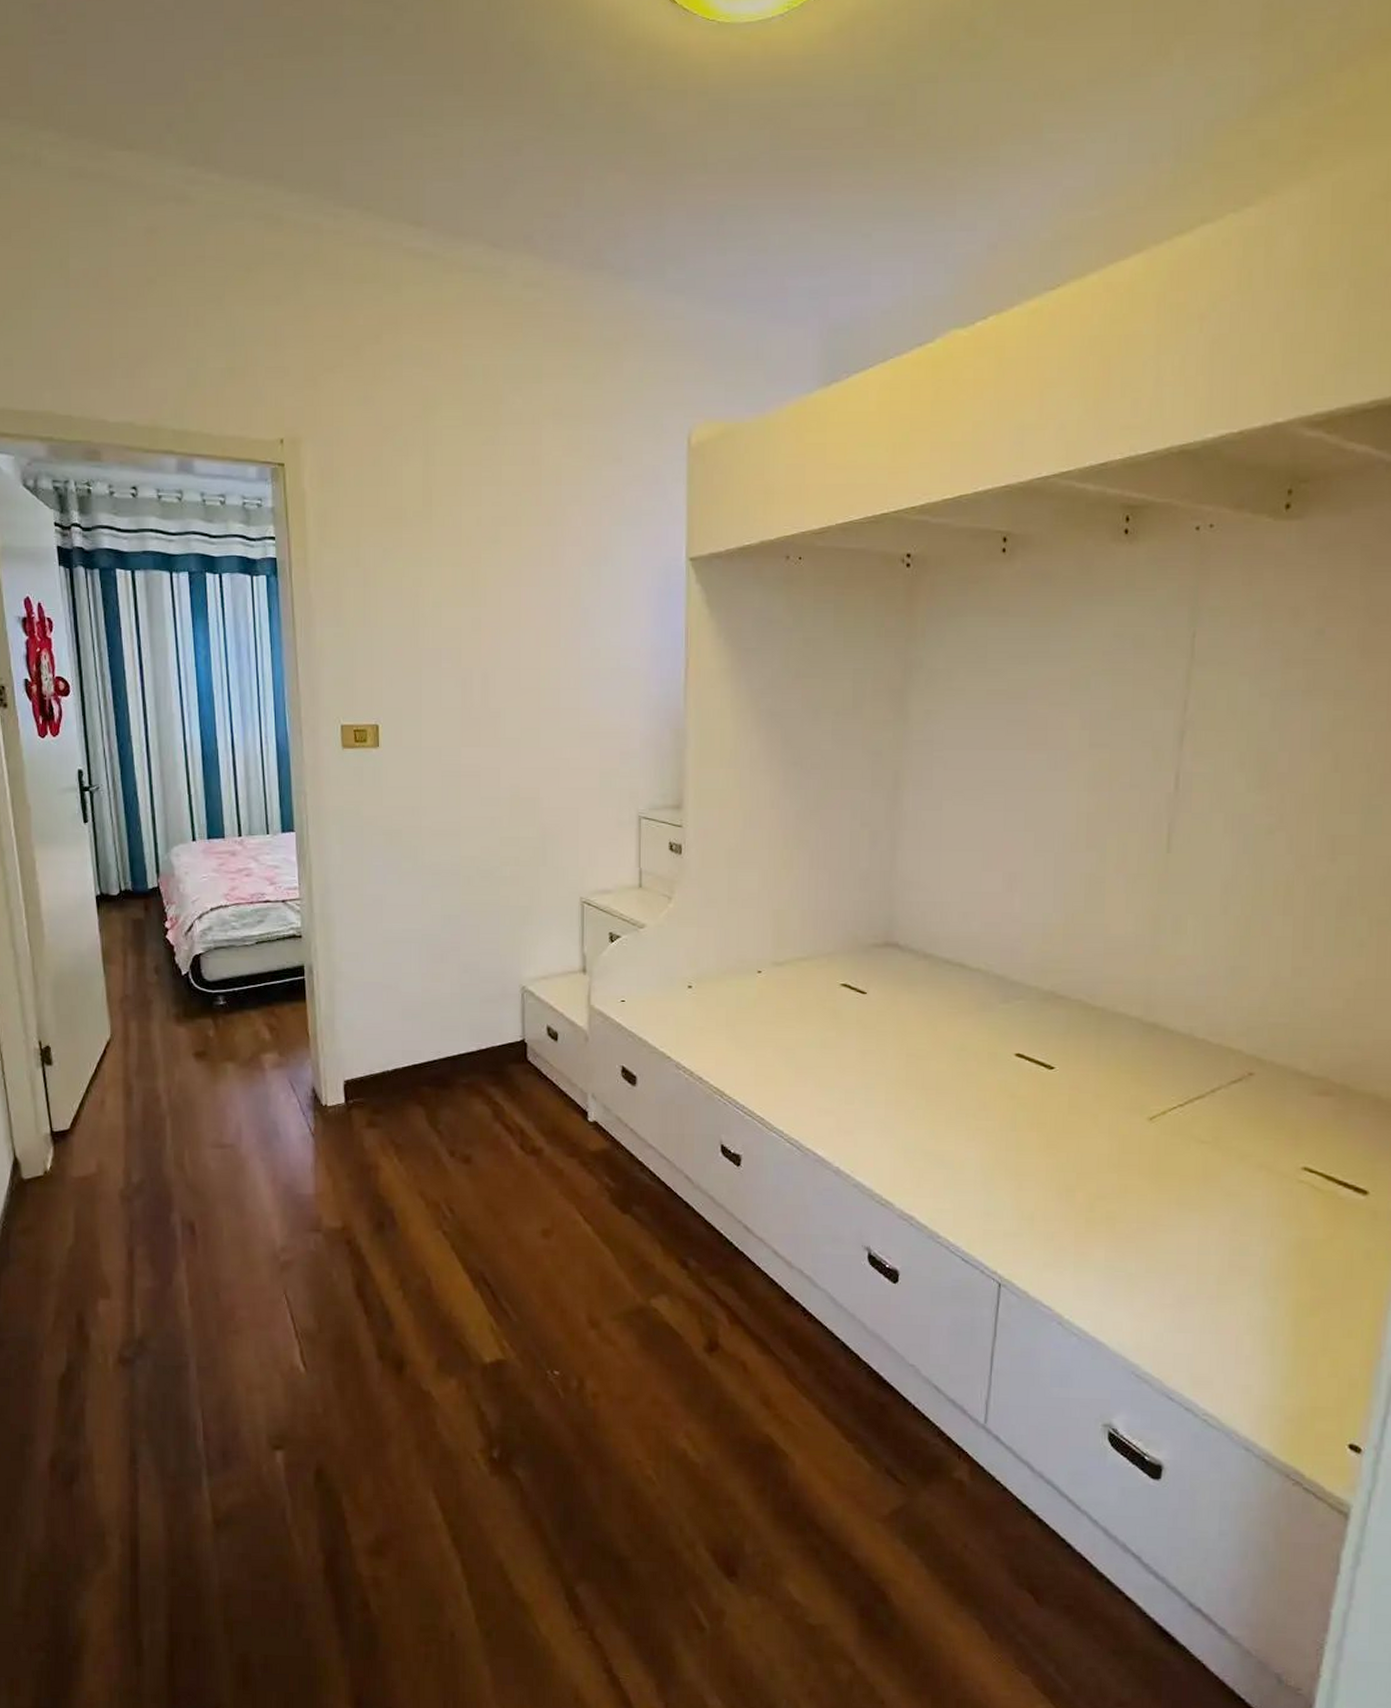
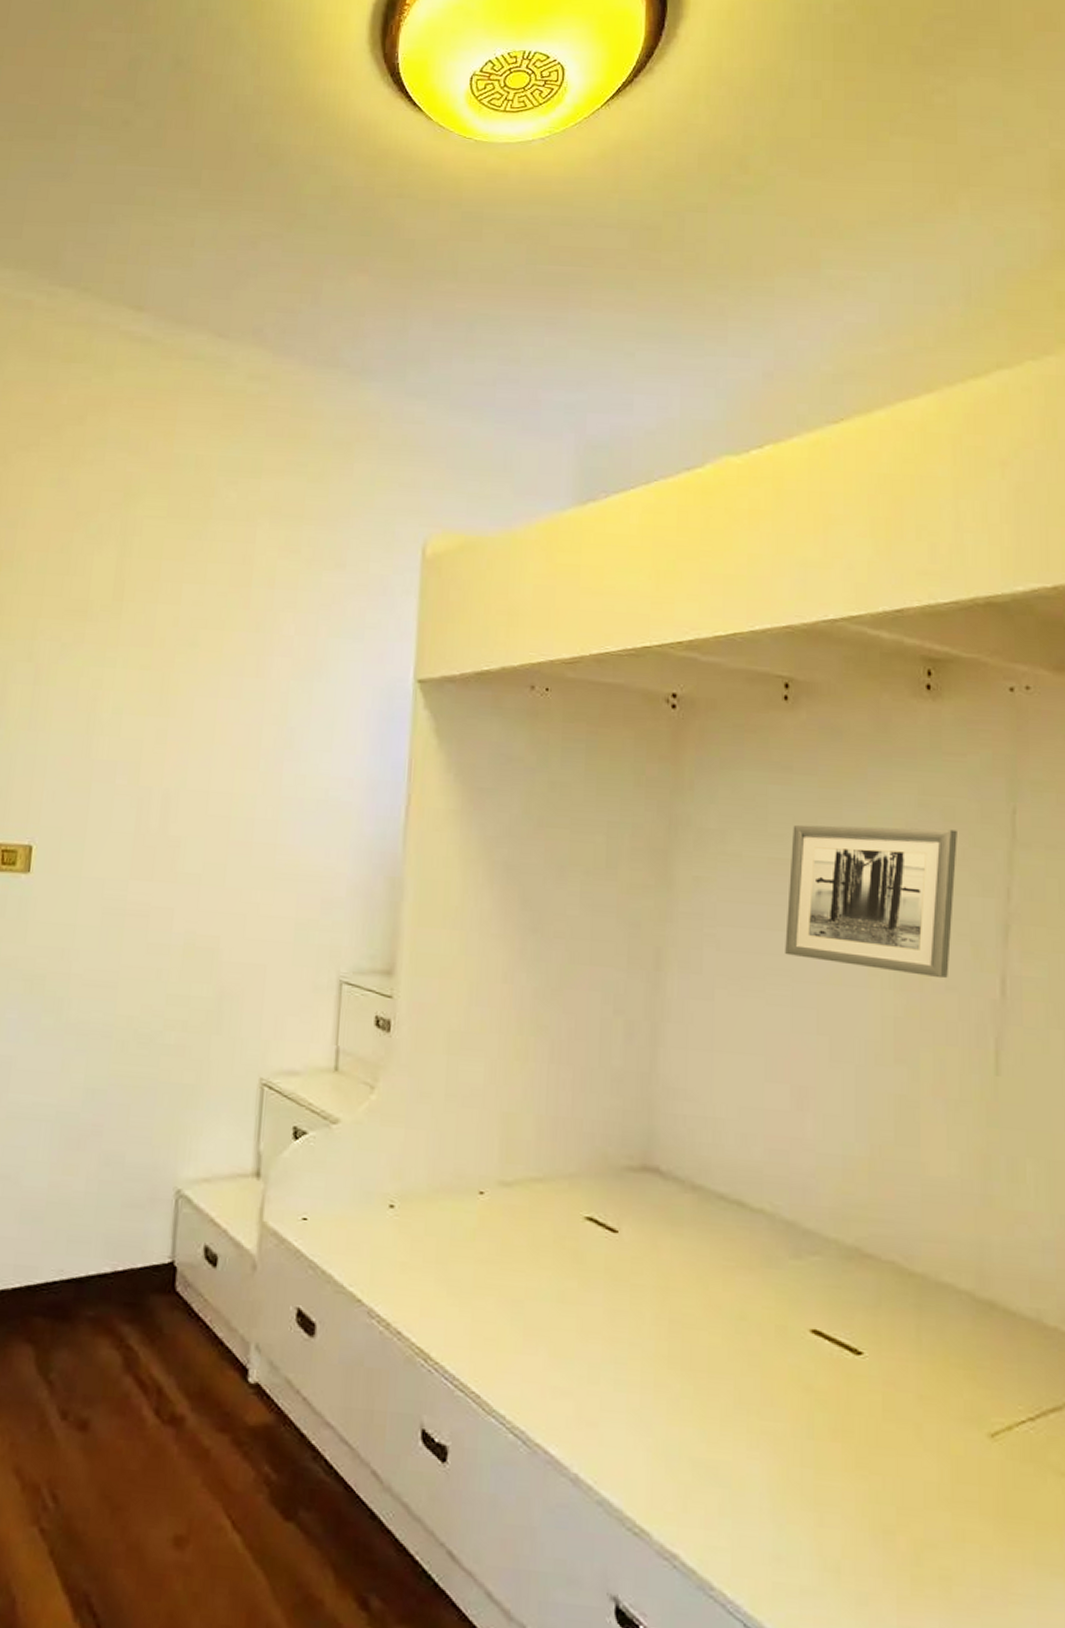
wall art: none [1000,655,1145,779] -> present [785,824,957,979]

